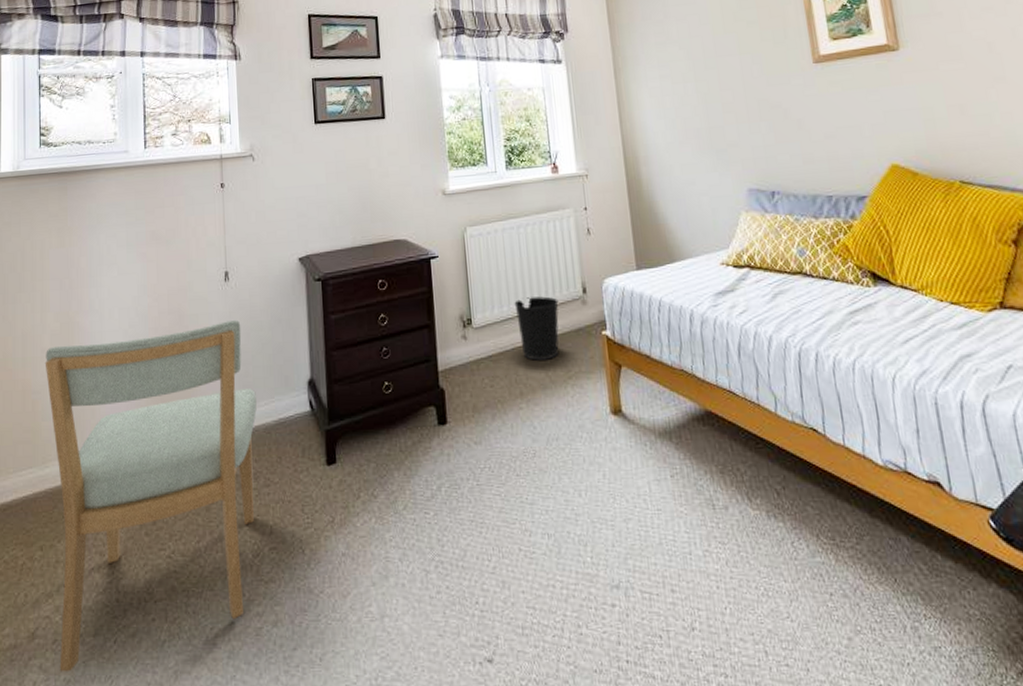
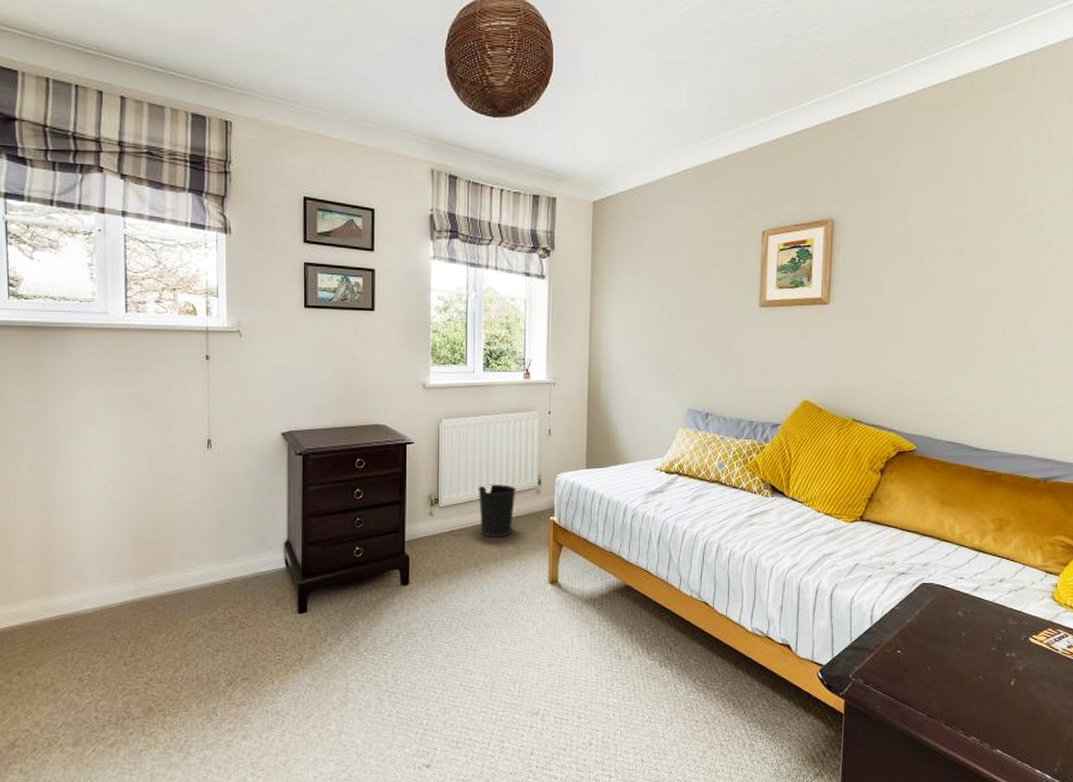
chair: present [45,320,257,672] -> none [19,485,235,774]

